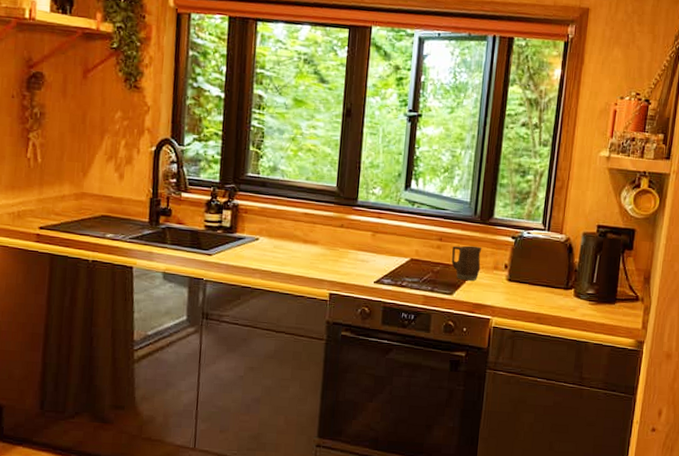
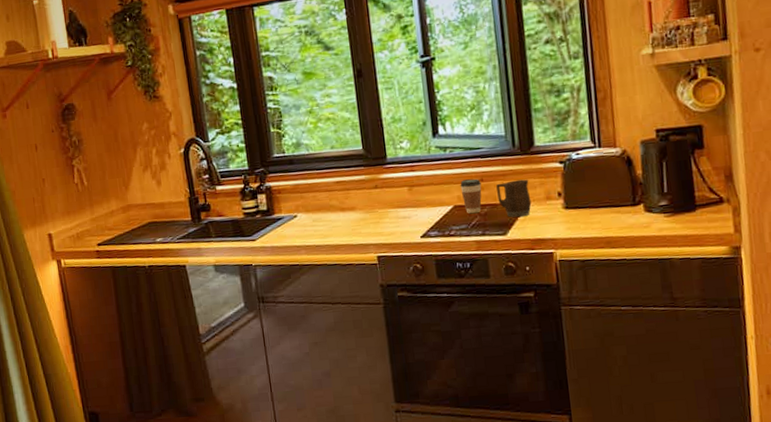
coffee cup: none [419,236,440,270] -> present [460,178,482,214]

